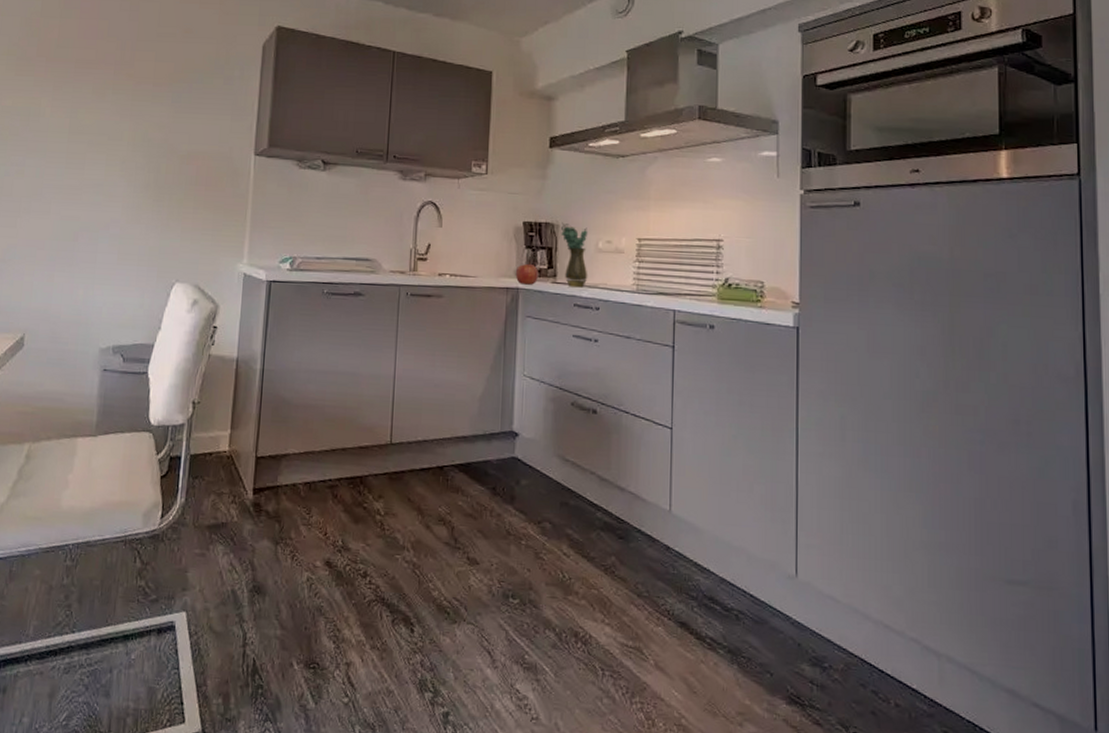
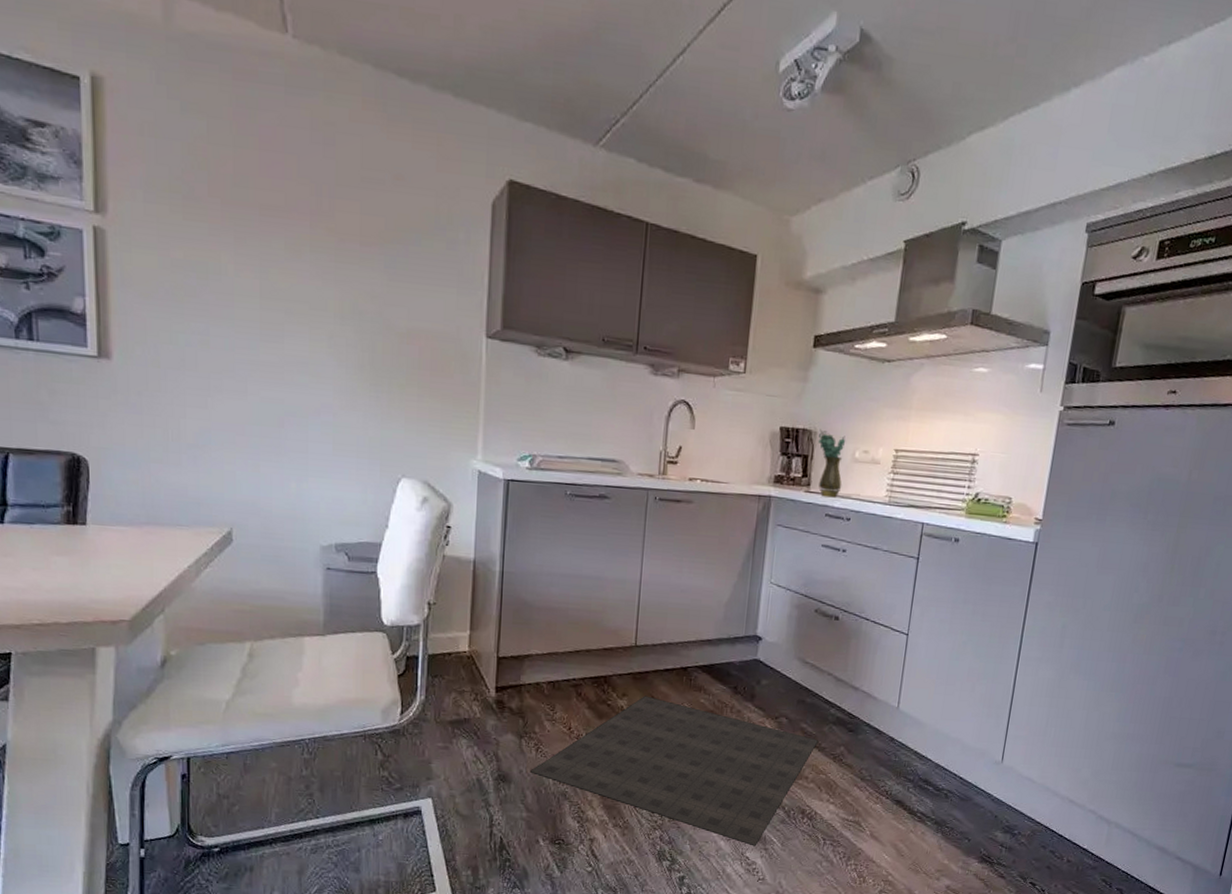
doormat: none [285,497,586,677] -> present [530,696,818,847]
fruit: present [515,262,538,285] -> none [768,469,792,493]

